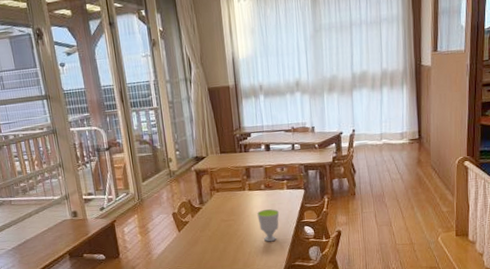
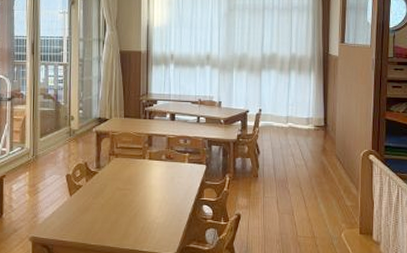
cup: present [257,209,280,242] -> none [155,182,178,218]

